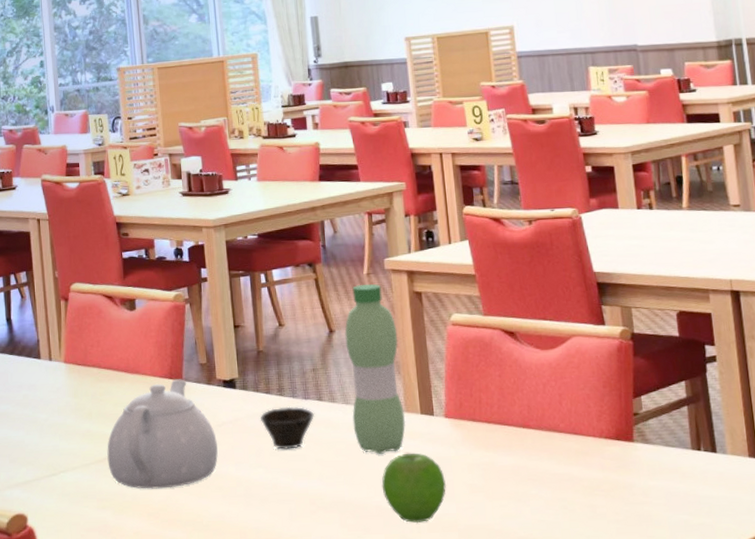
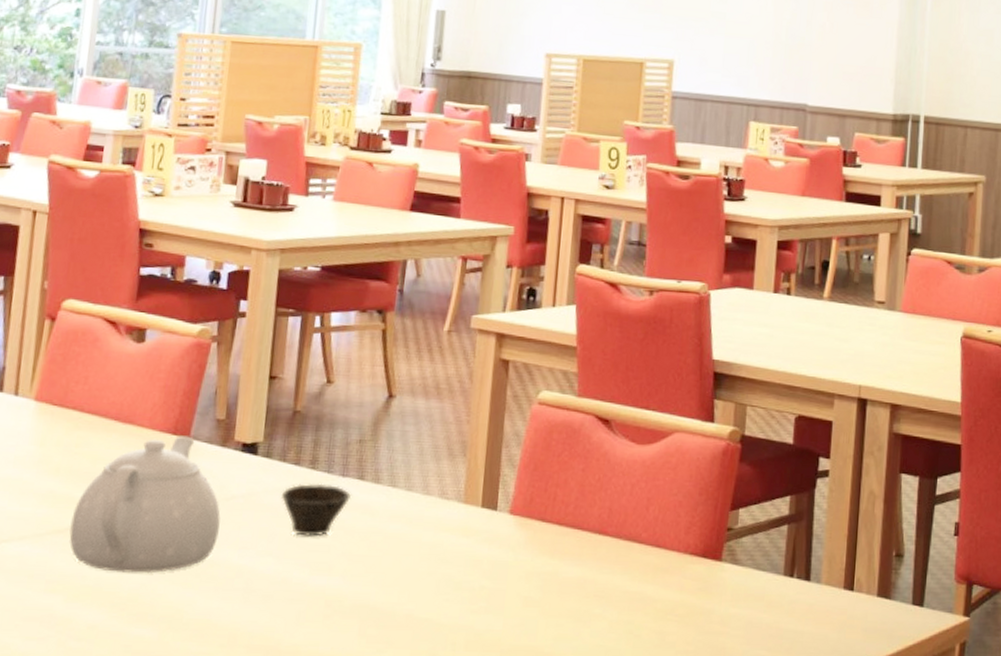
water bottle: present [345,283,406,454] -> none [396,343,472,552]
fruit: present [382,453,447,524] -> none [418,553,497,640]

